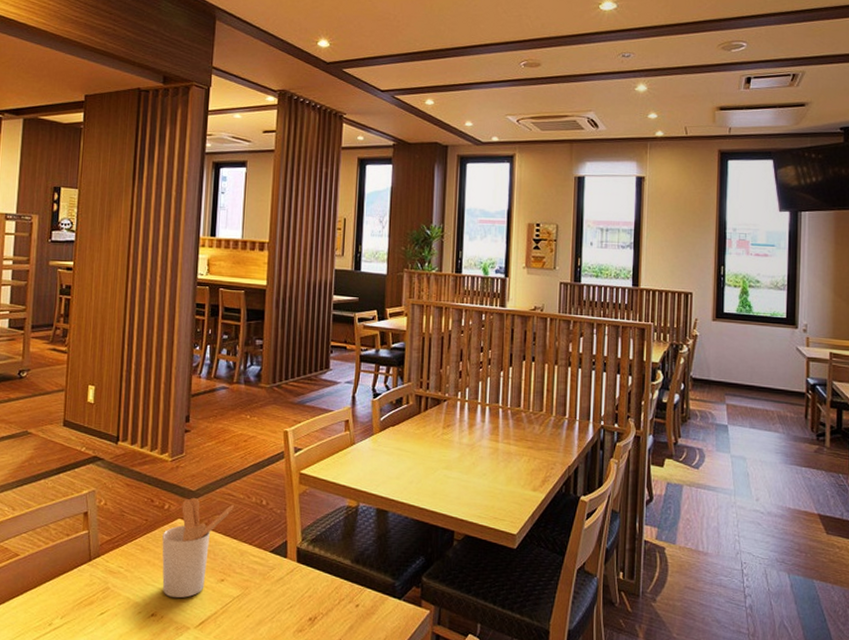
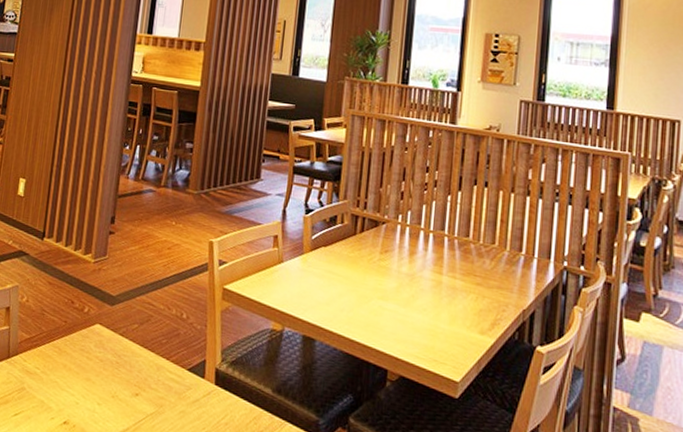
utensil holder: present [162,498,234,598] -> none [77,303,154,409]

